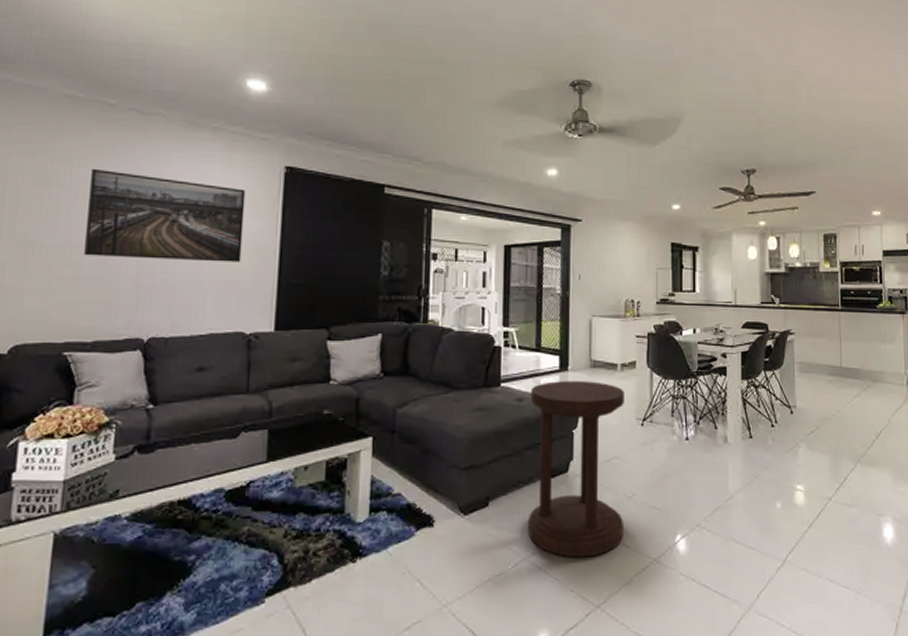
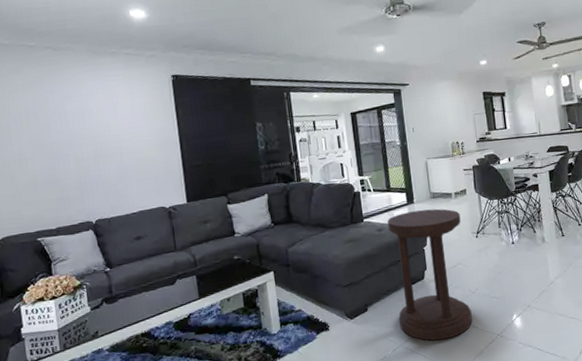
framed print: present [84,168,246,263] -> none [28,97,152,166]

